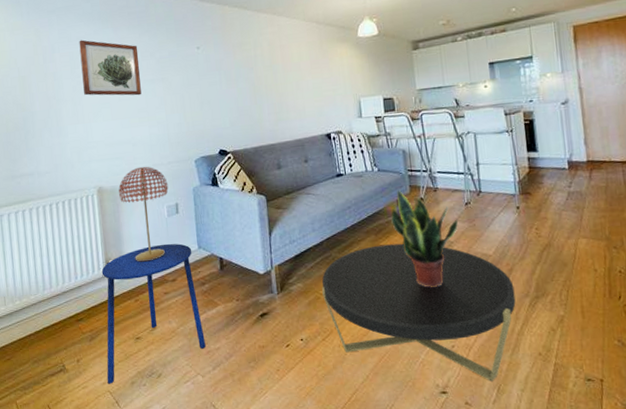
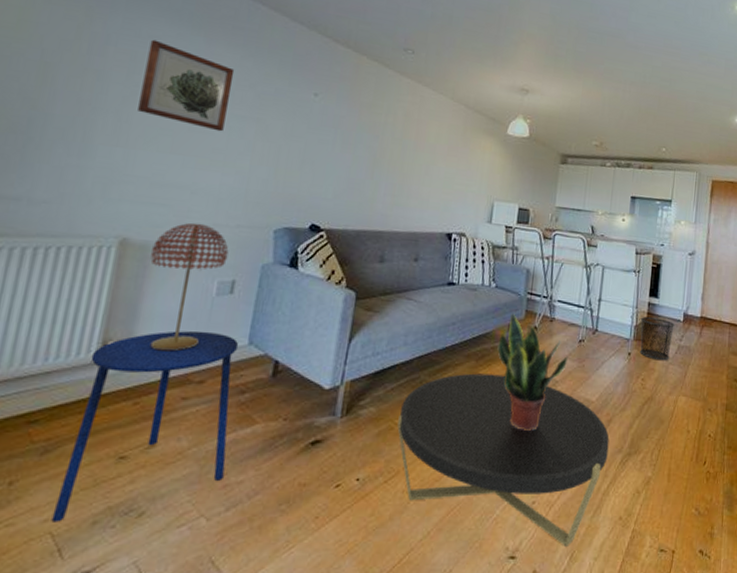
waste bin: none [522,170,561,209] -> present [640,317,675,361]

